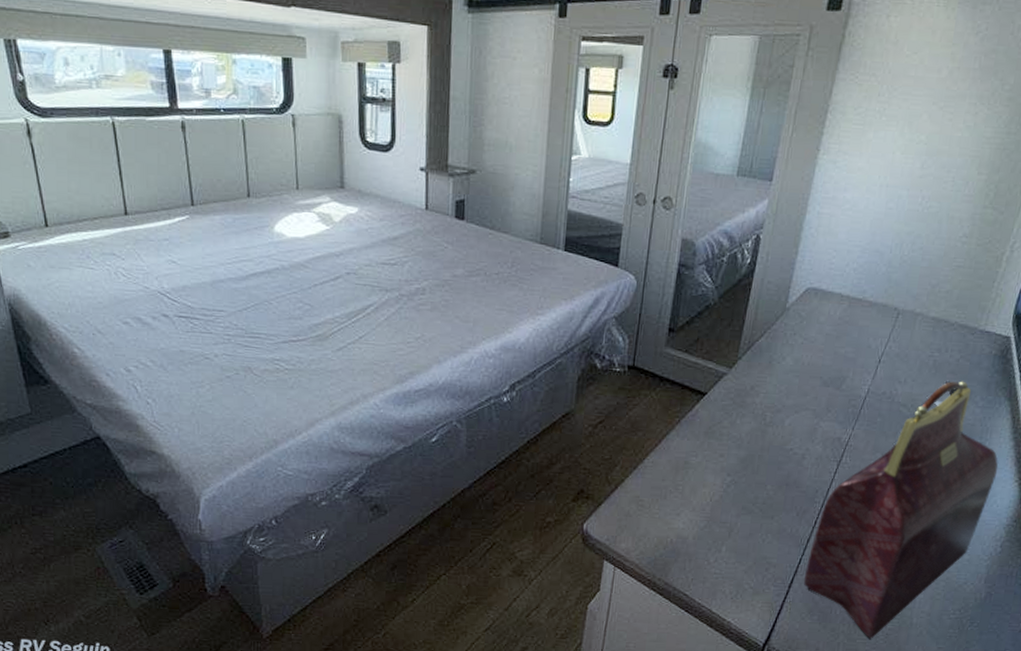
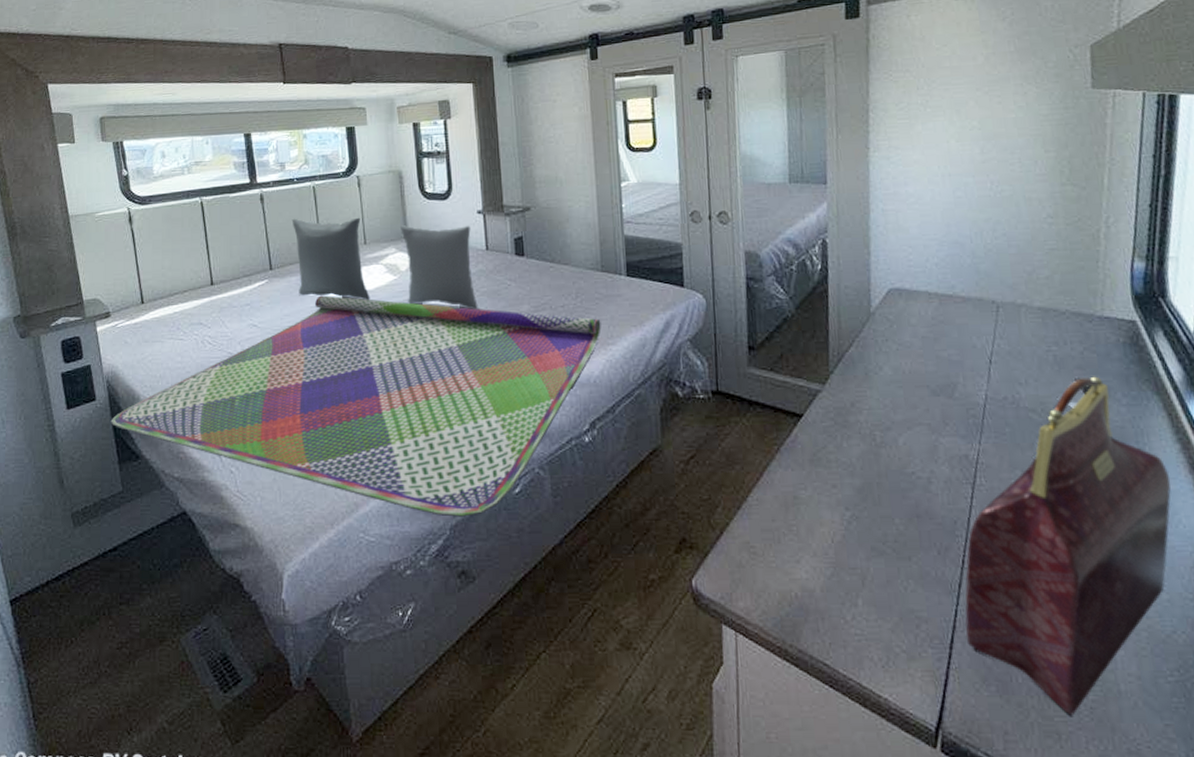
saddle blanket: none [15,238,533,459] -> present [110,295,601,517]
pillow: none [217,152,300,248] -> present [291,217,370,300]
pillow: none [335,172,412,268] -> present [399,224,478,309]

